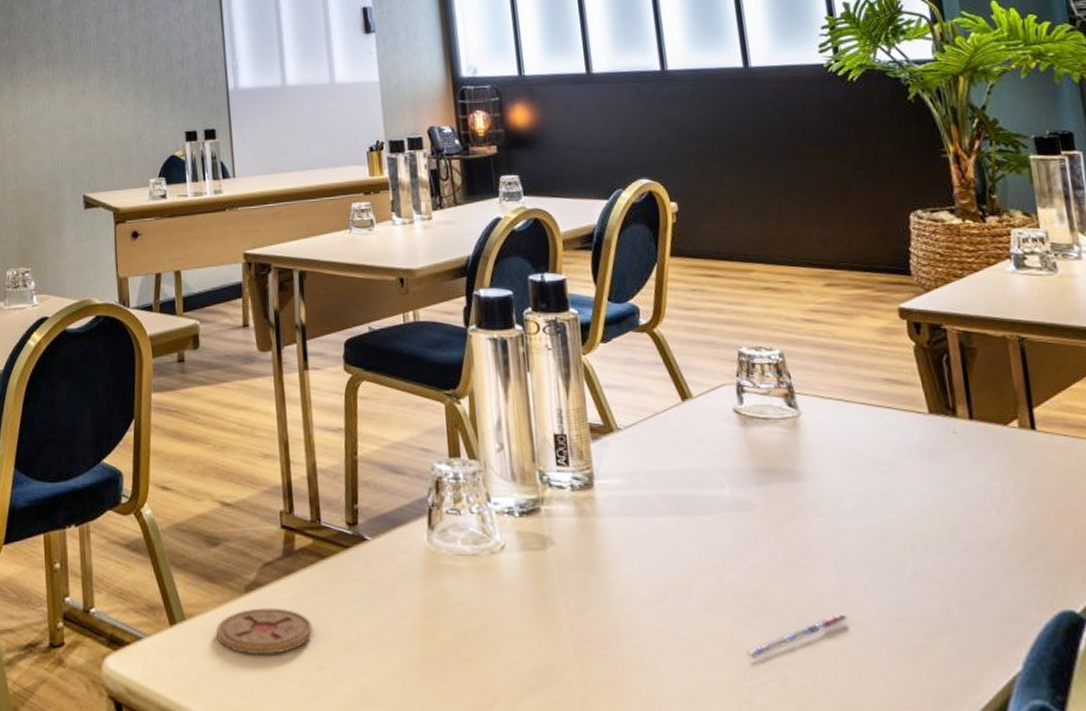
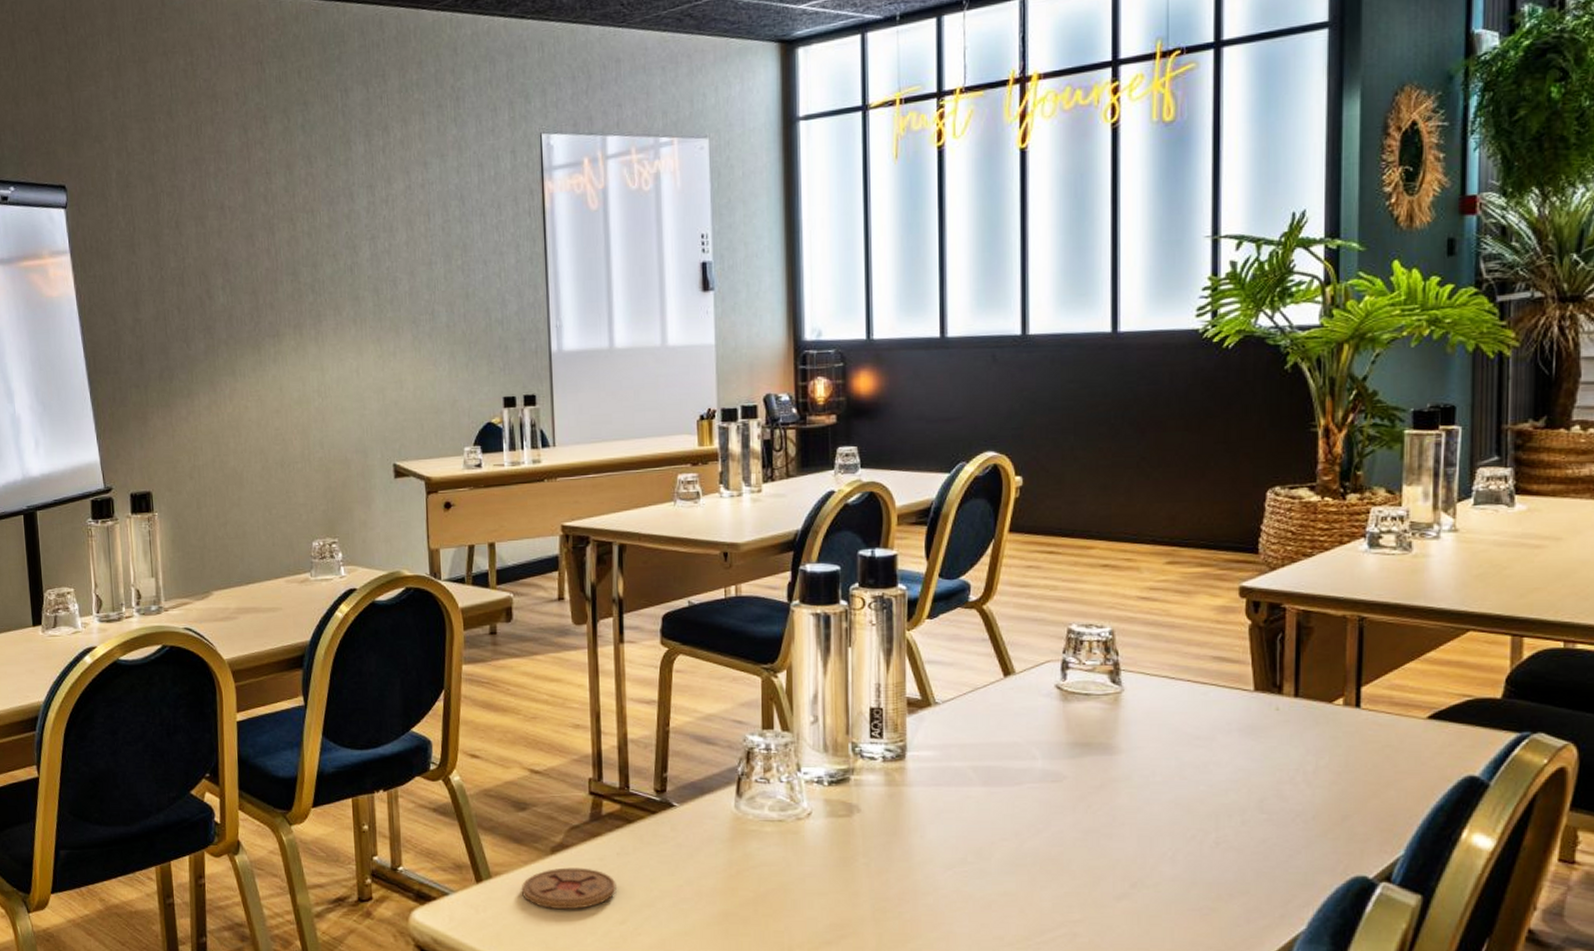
pen: present [747,614,848,658] -> none [1040,877,1143,916]

